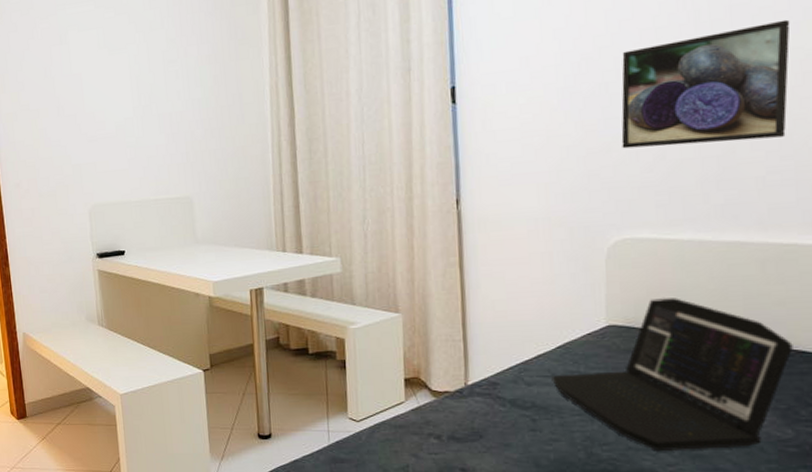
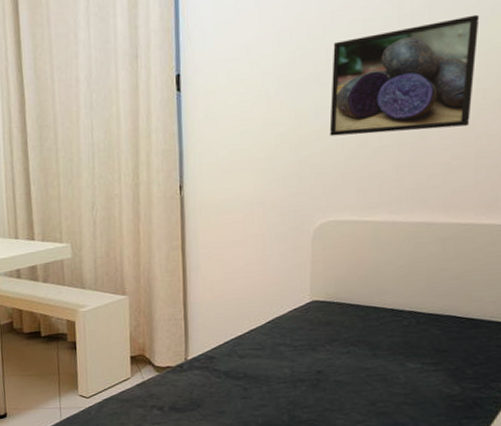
laptop: present [551,298,793,452] -> none [261,274,464,411]

